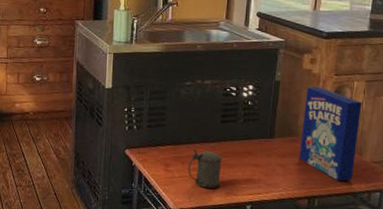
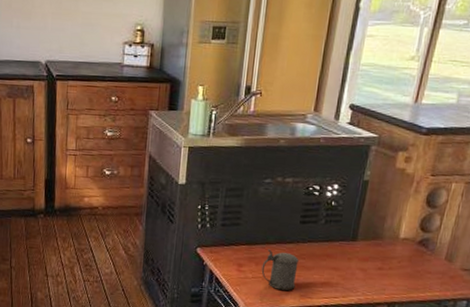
cereal box: present [299,86,362,182] -> none [382,187,459,288]

